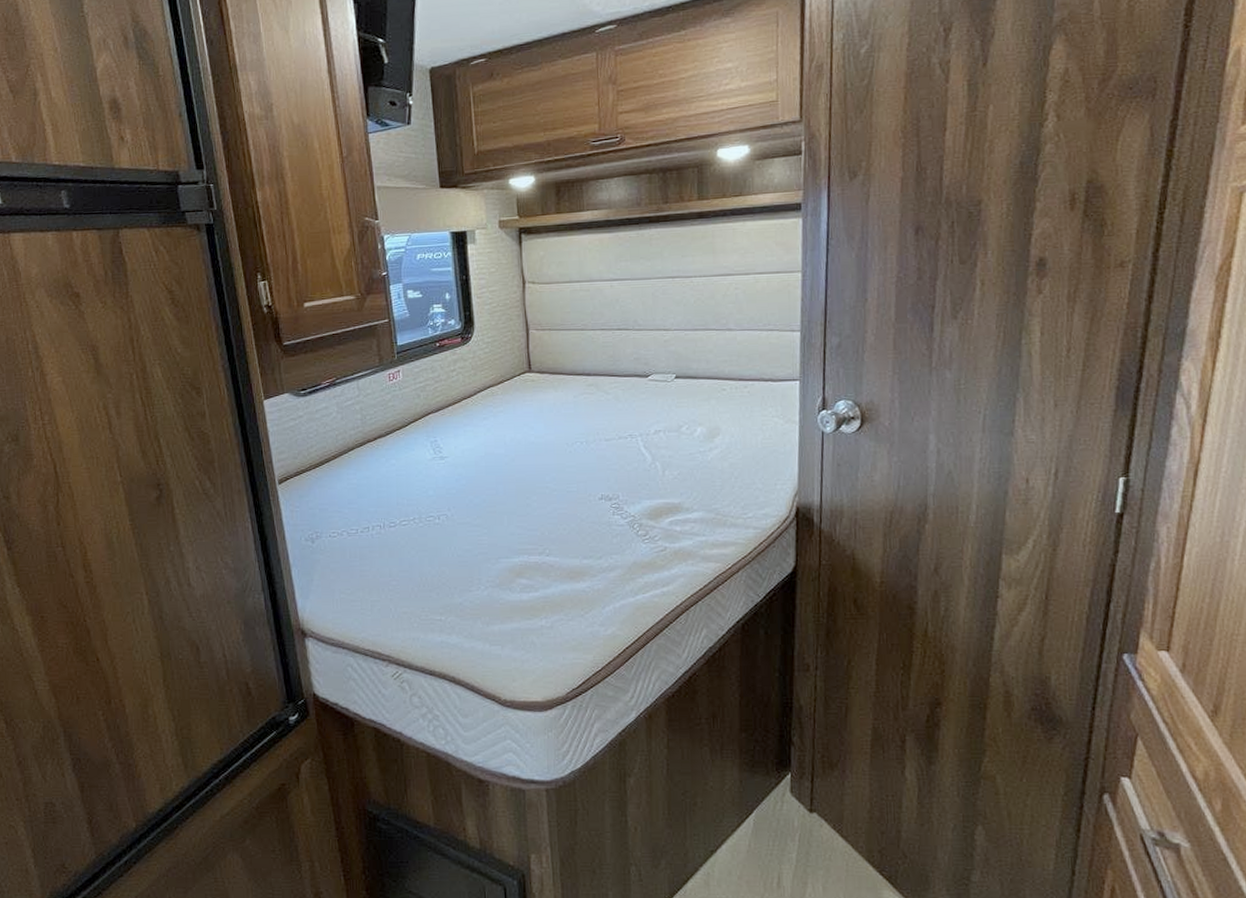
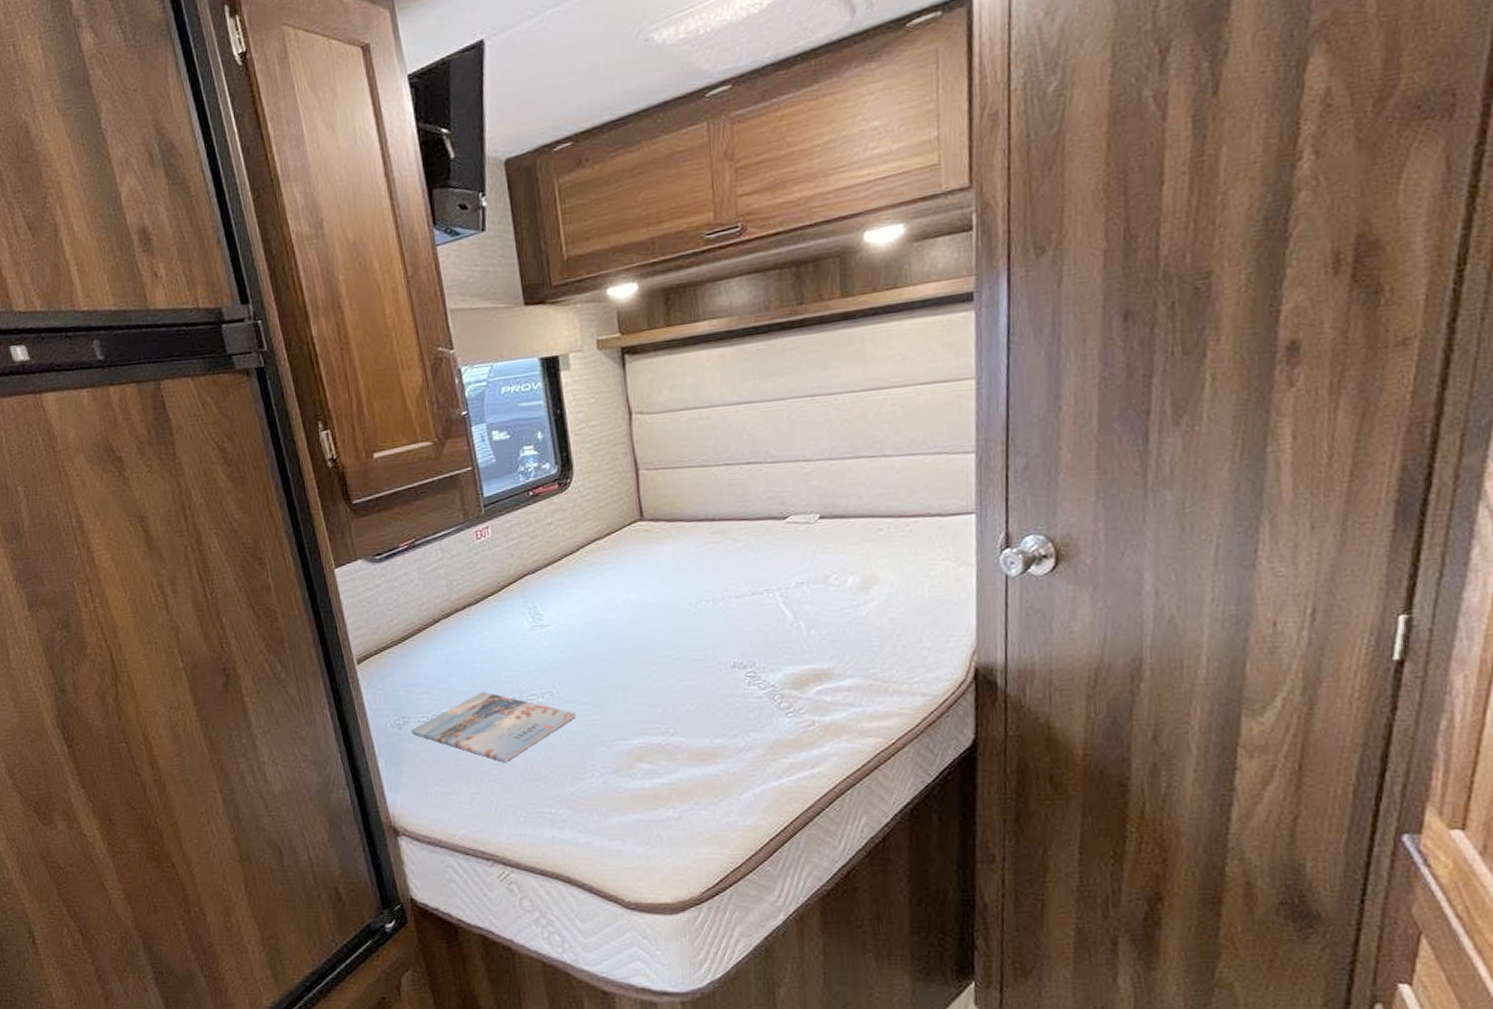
magazine: none [322,512,467,575] -> present [410,691,577,763]

